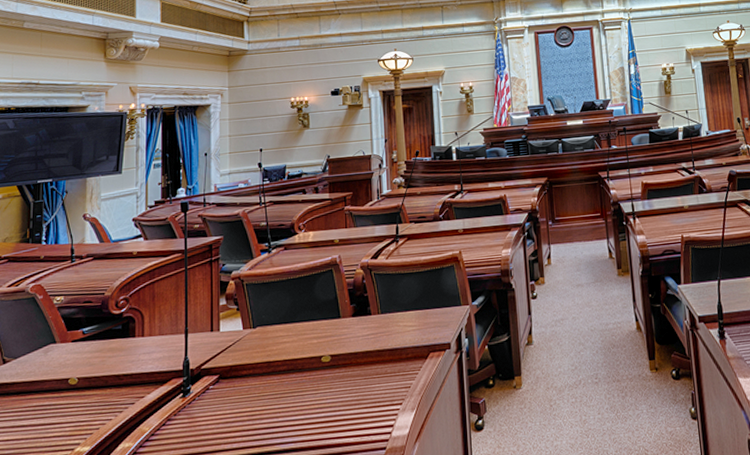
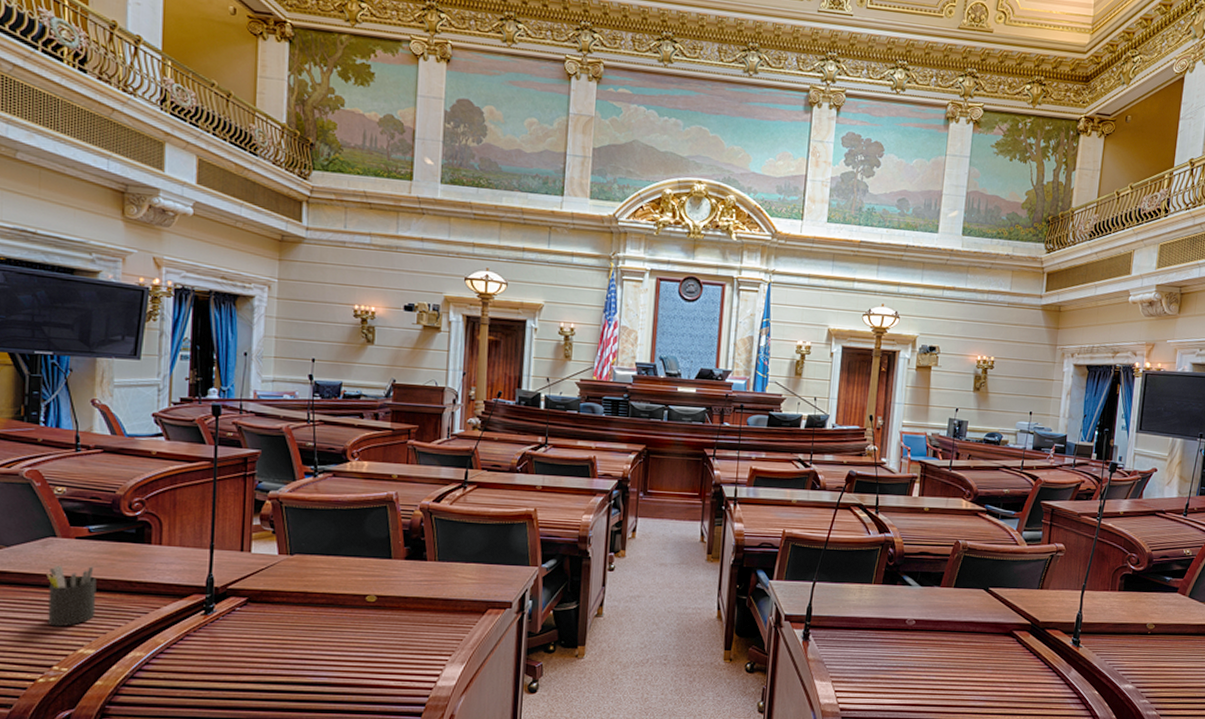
pen holder: none [48,366,90,429] -> present [46,565,97,627]

